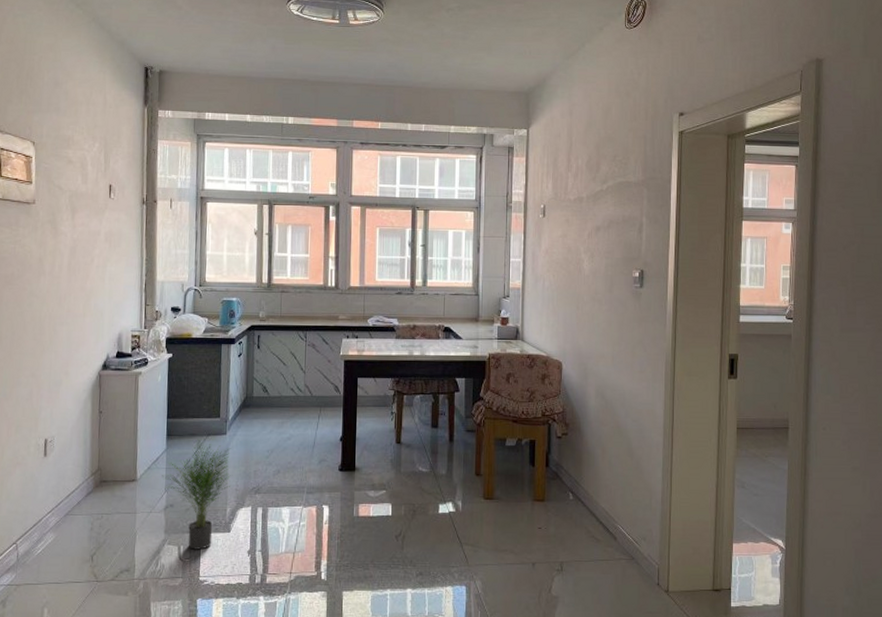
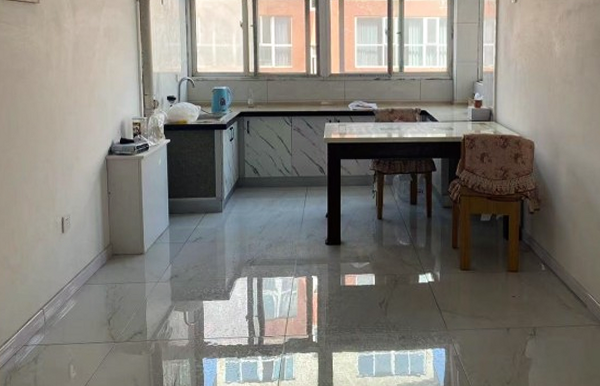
potted plant: present [162,439,232,550] -> none [166,216,228,315]

